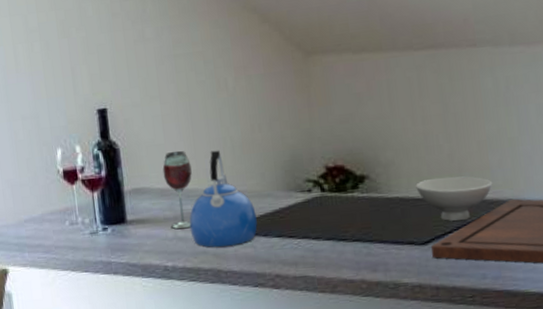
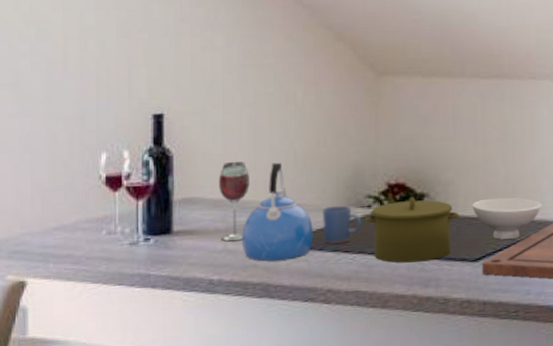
mug: none [264,190,304,230] -> present [322,205,362,245]
cooking pot: none [306,179,403,247] -> present [364,197,459,263]

